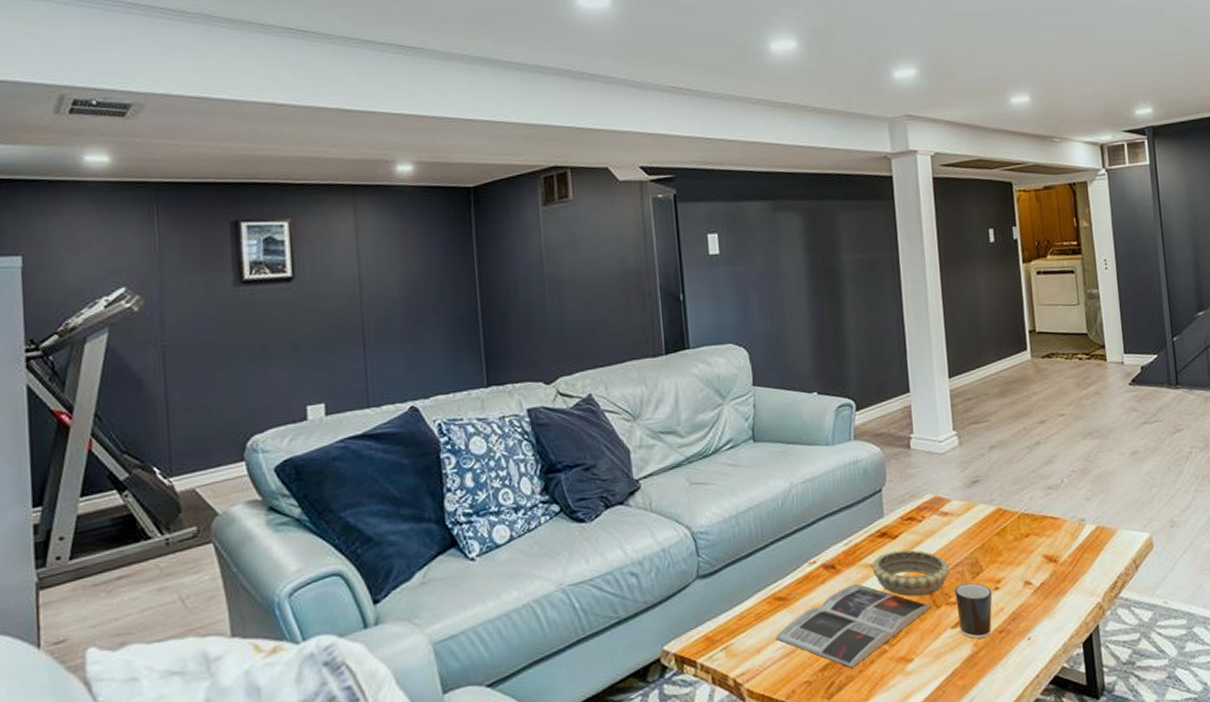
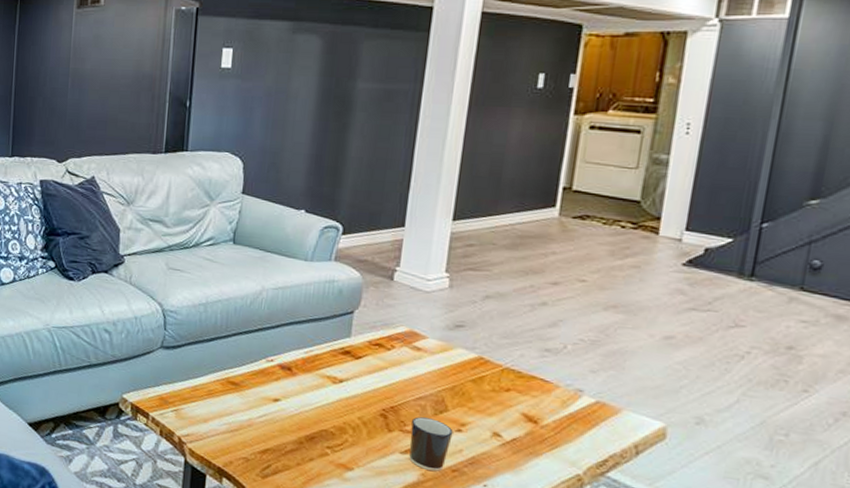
magazine: present [775,583,932,668] -> none [223,388,384,459]
decorative bowl: present [871,550,951,597] -> none [328,370,412,417]

